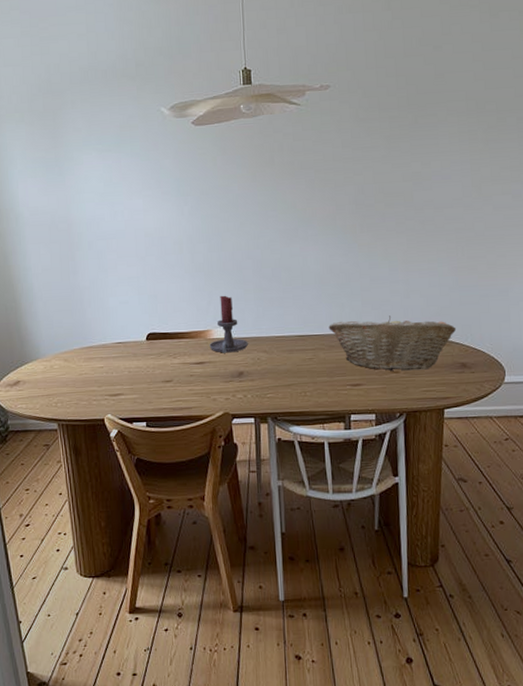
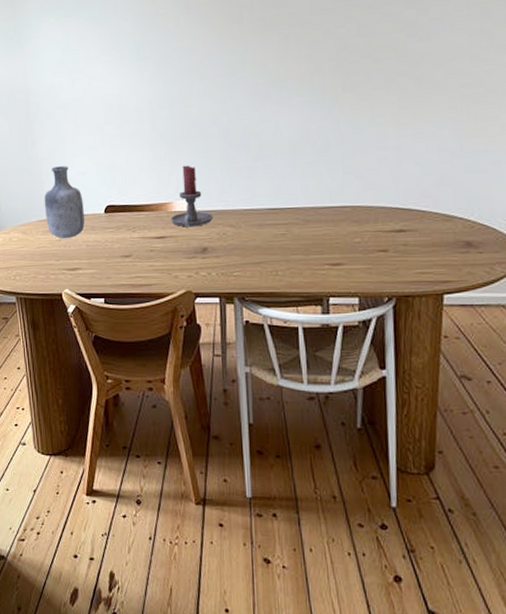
vase: none [86,295,127,366] -> present [44,166,85,239]
fruit basket: present [328,315,457,371] -> none [304,186,460,250]

